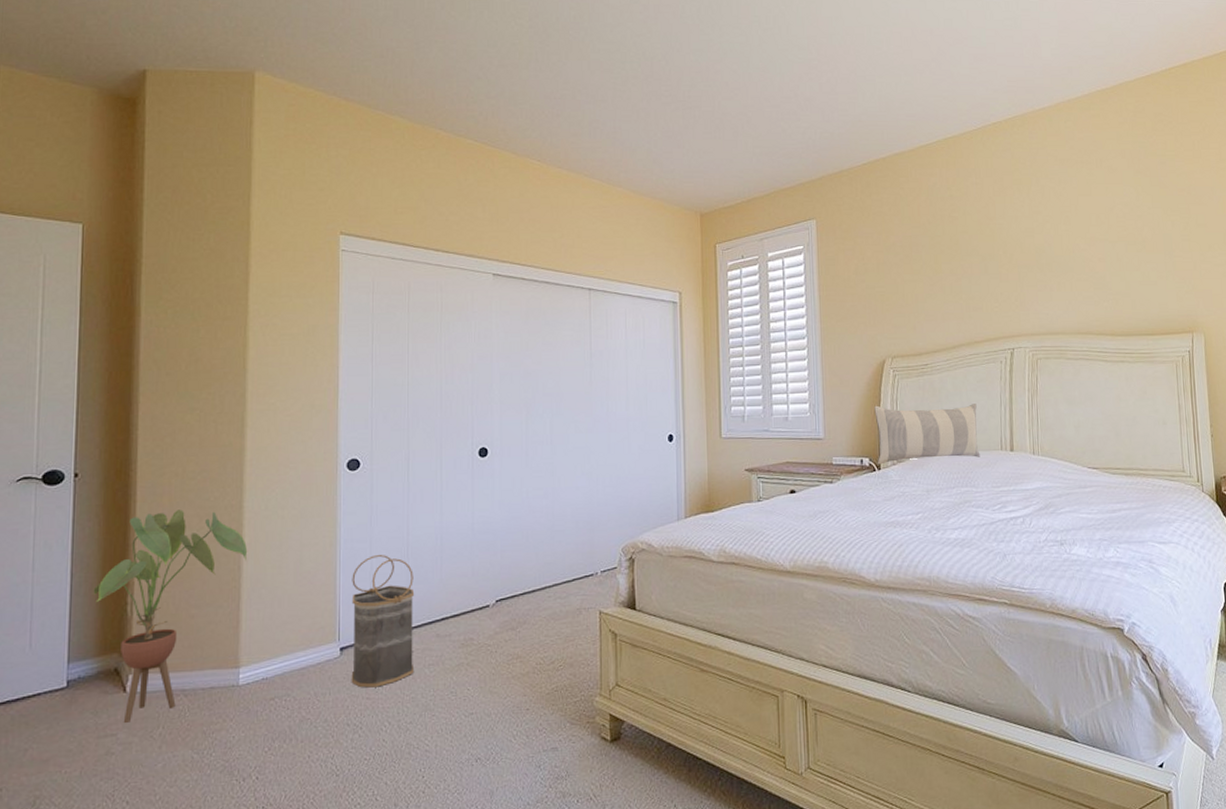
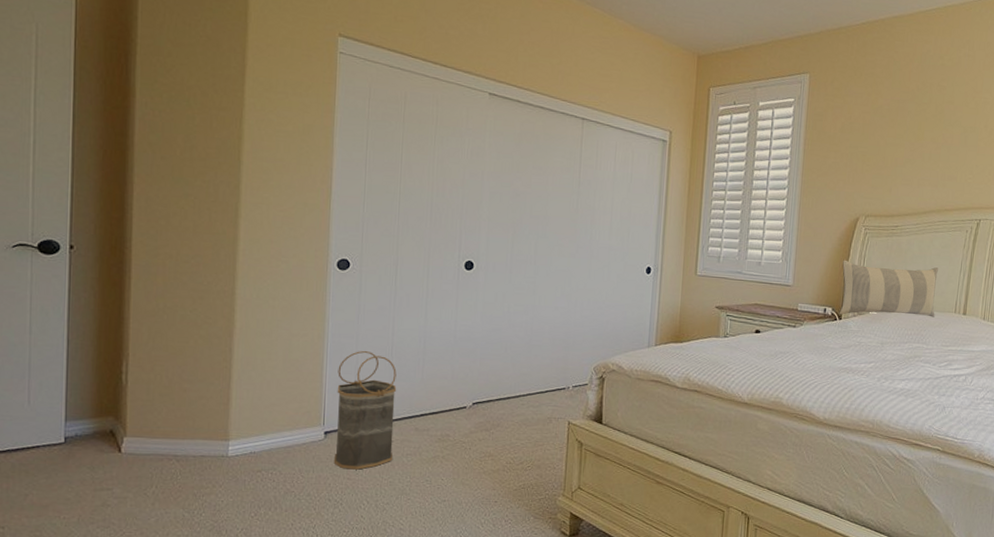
house plant: present [93,510,248,724] -> none [89,290,239,481]

